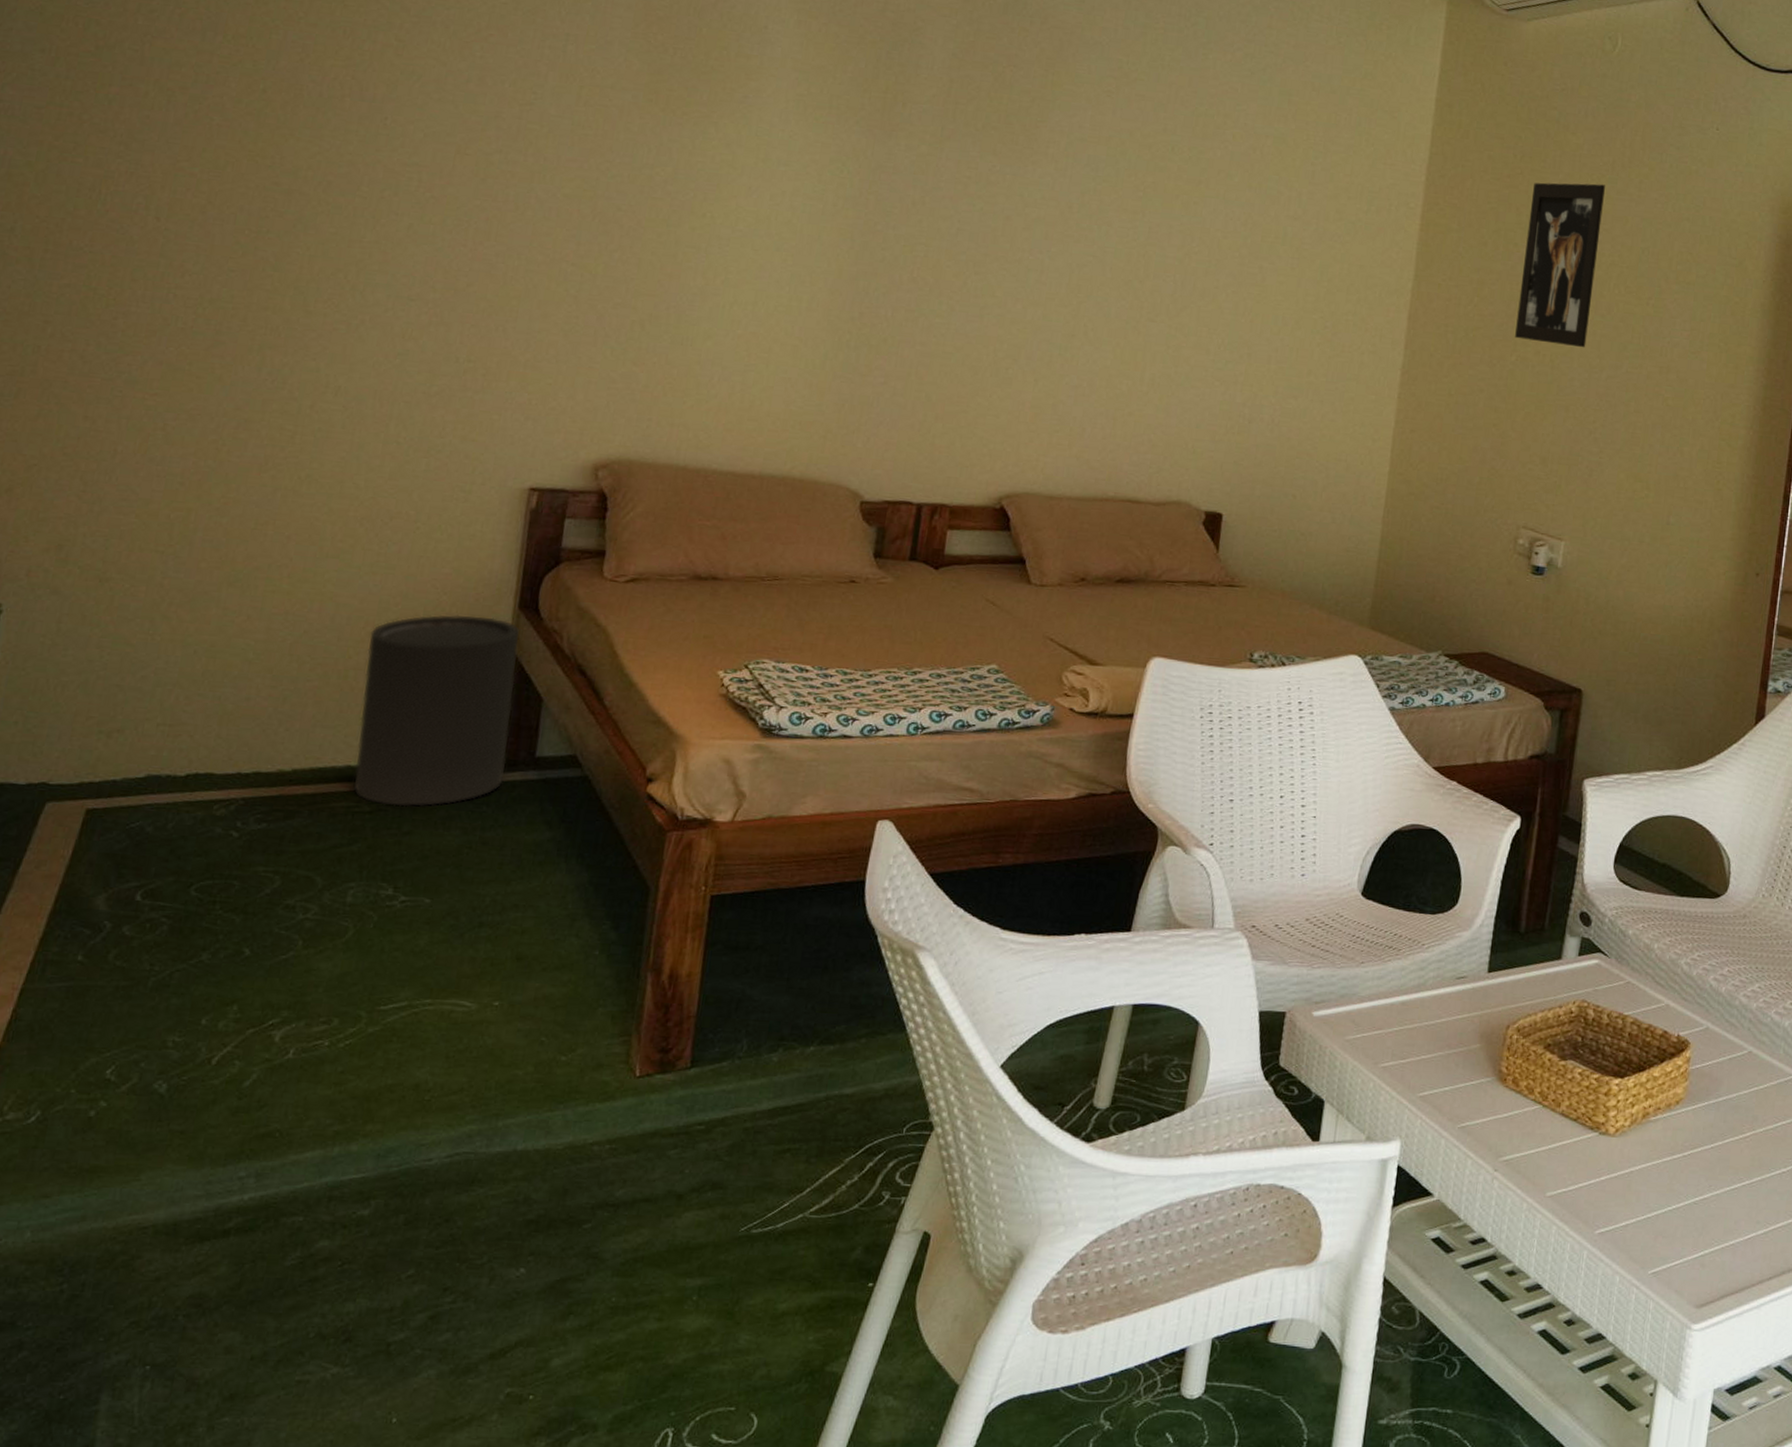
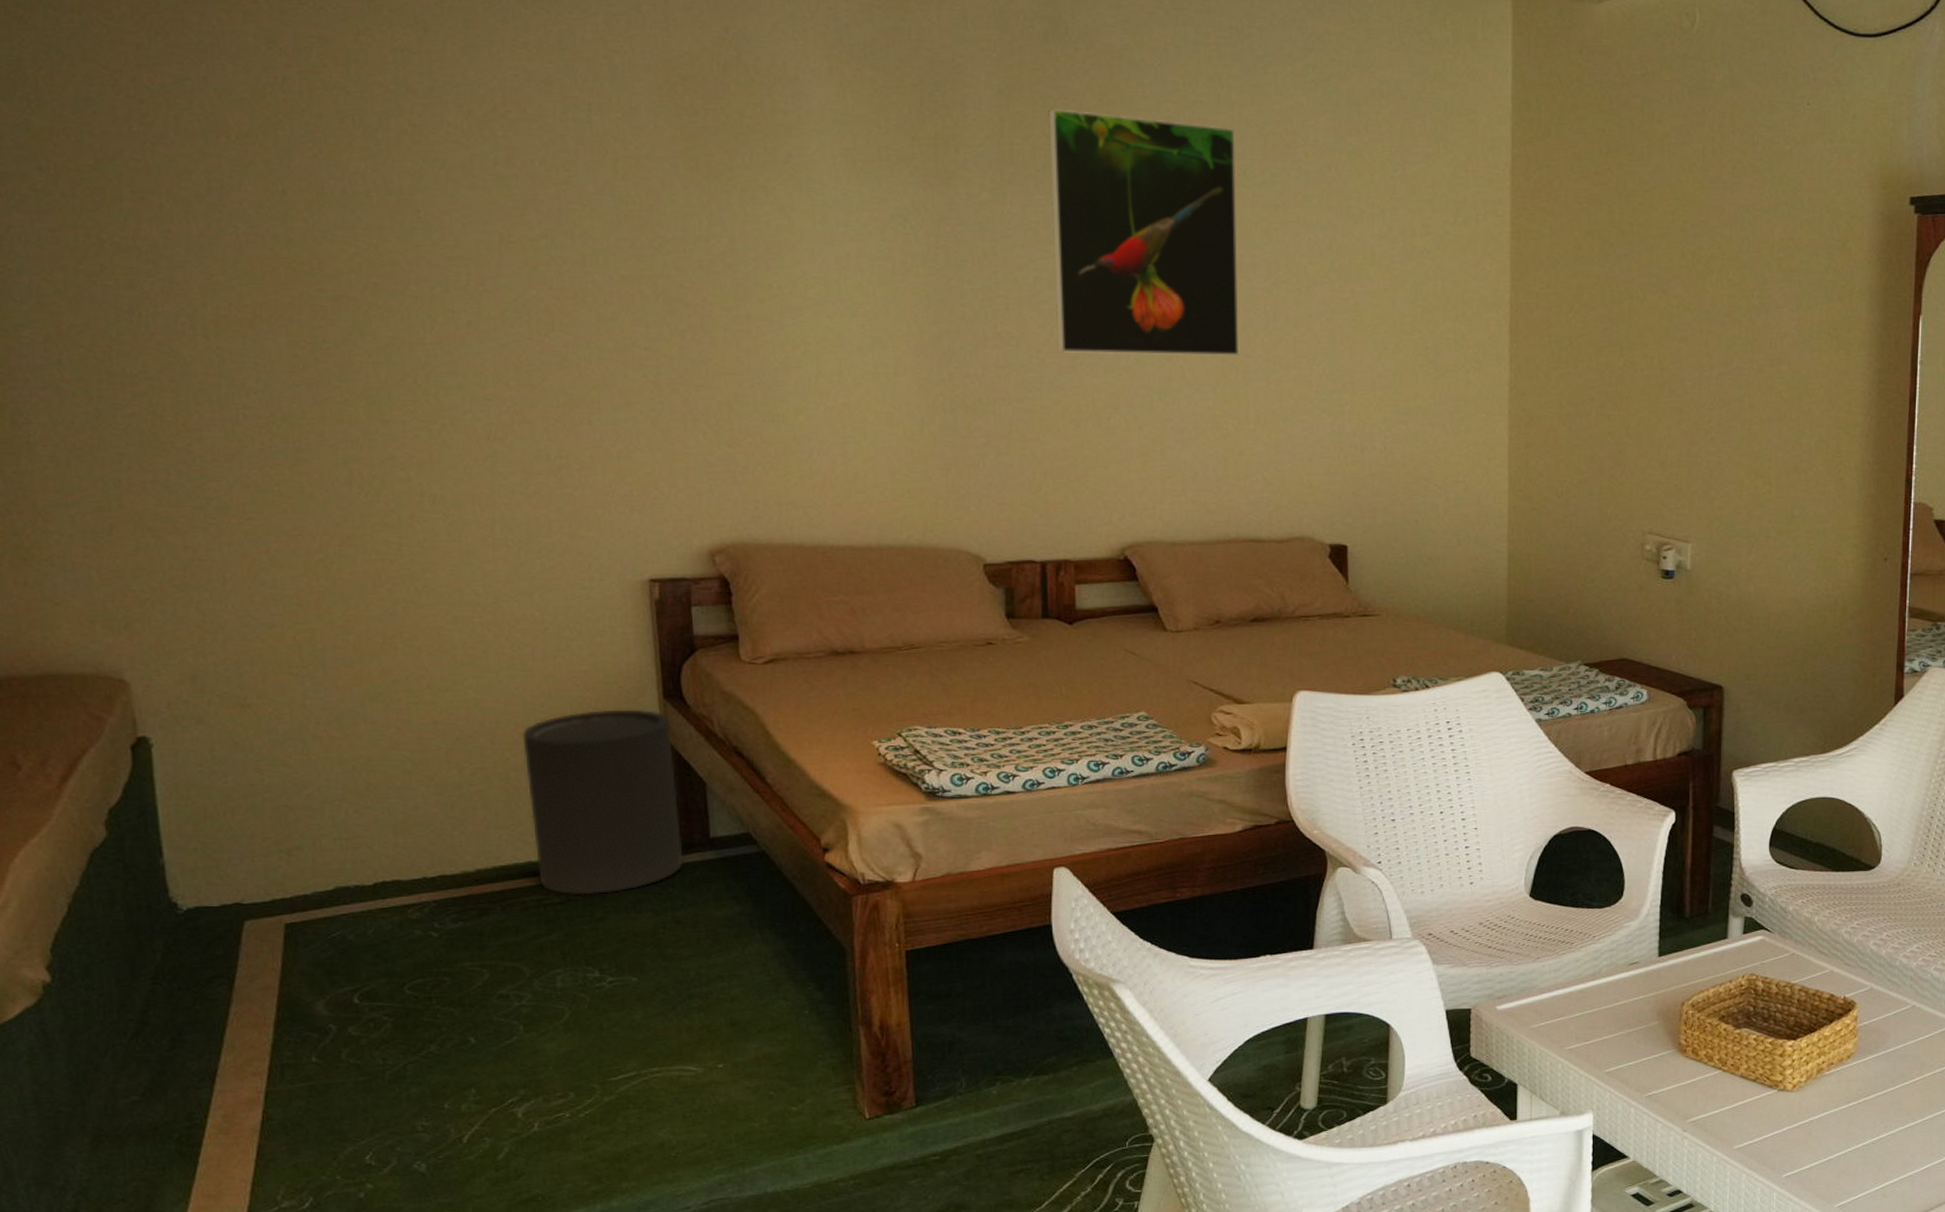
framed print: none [968,74,1170,320] -> present [1048,108,1240,356]
wall art: present [1515,182,1605,348] -> none [1620,173,1697,347]

